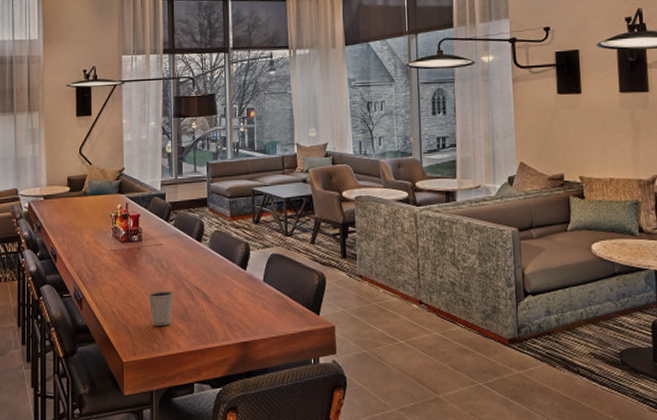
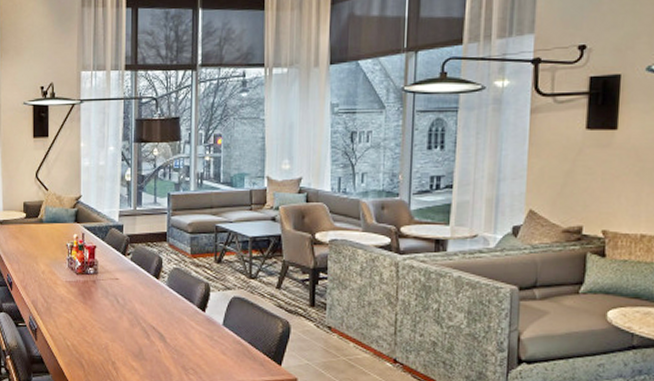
dixie cup: present [148,291,173,326] -> none [103,328,128,363]

